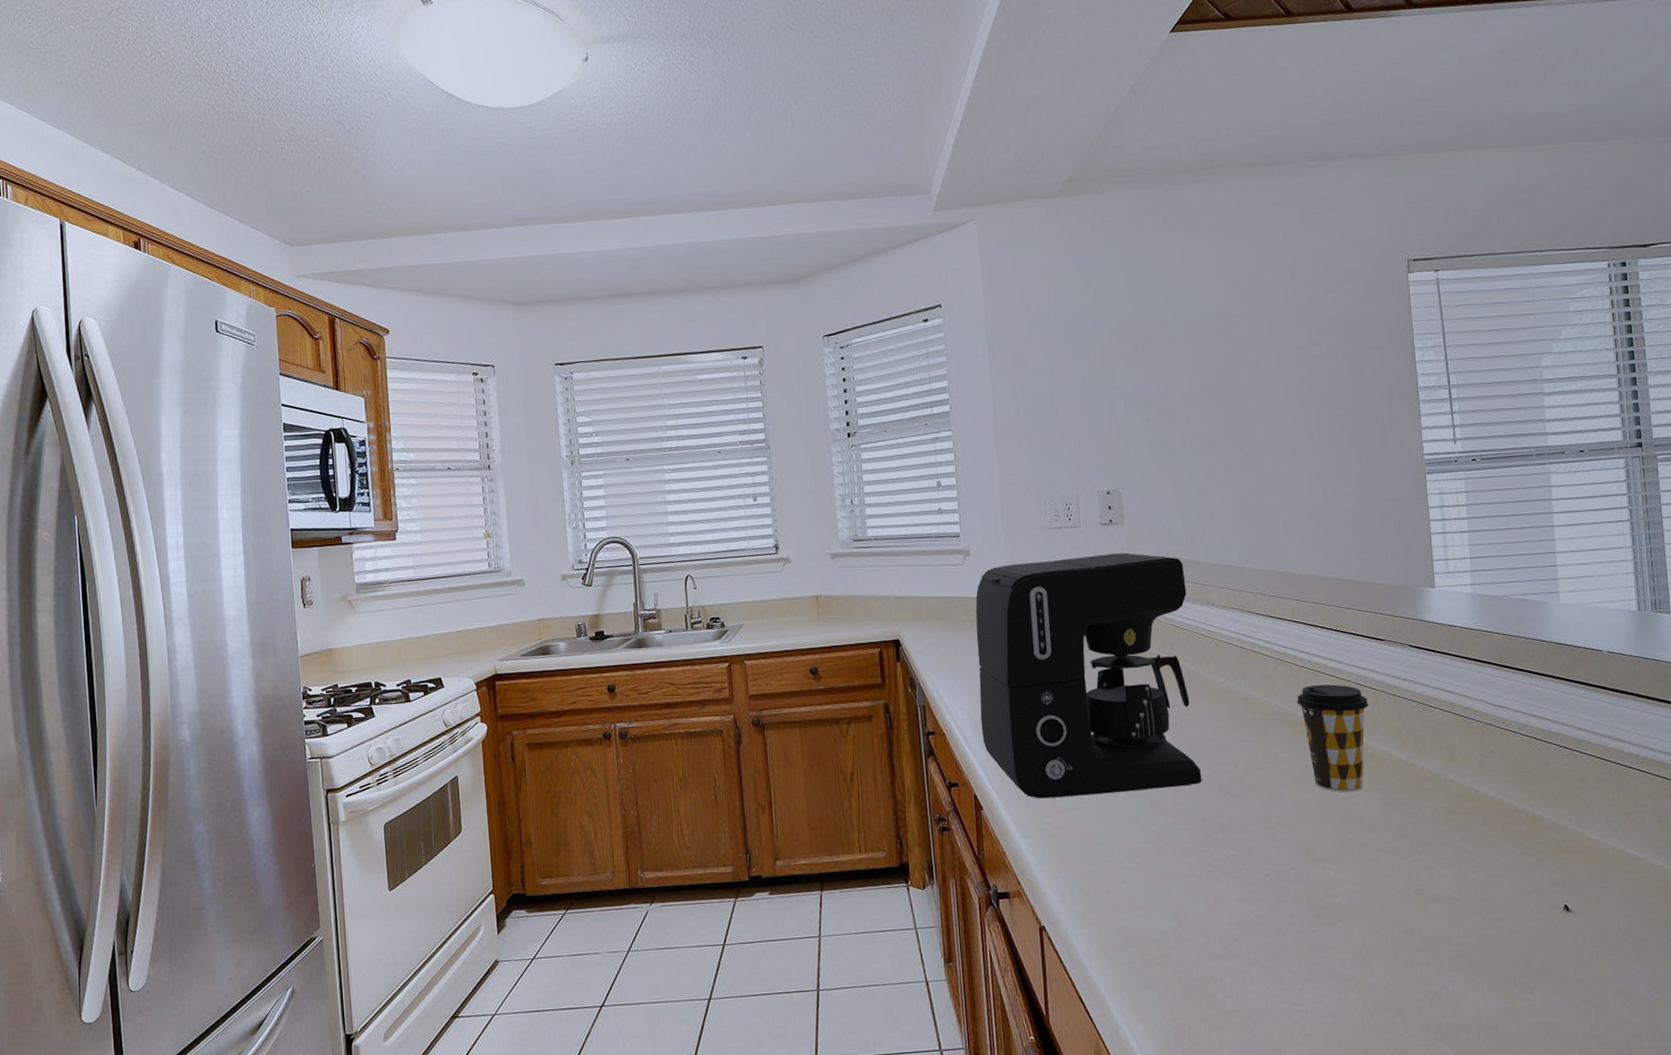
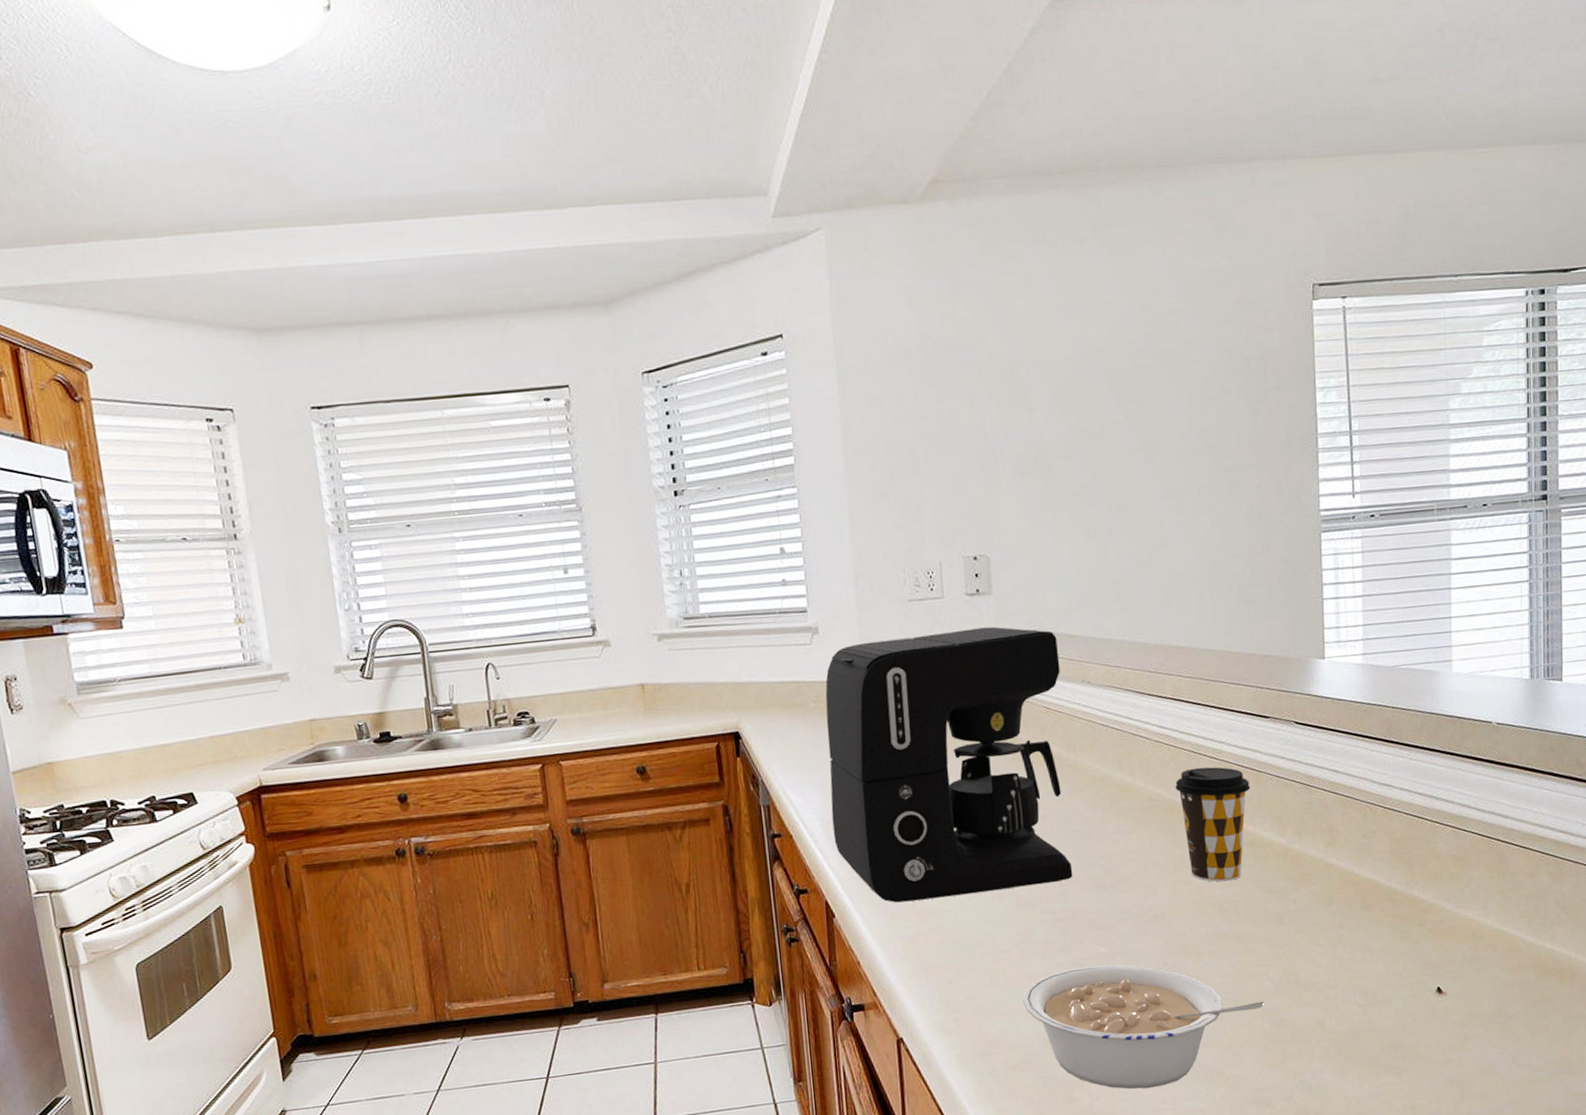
legume: none [1157,866,1392,990] -> present [1022,964,1265,1089]

